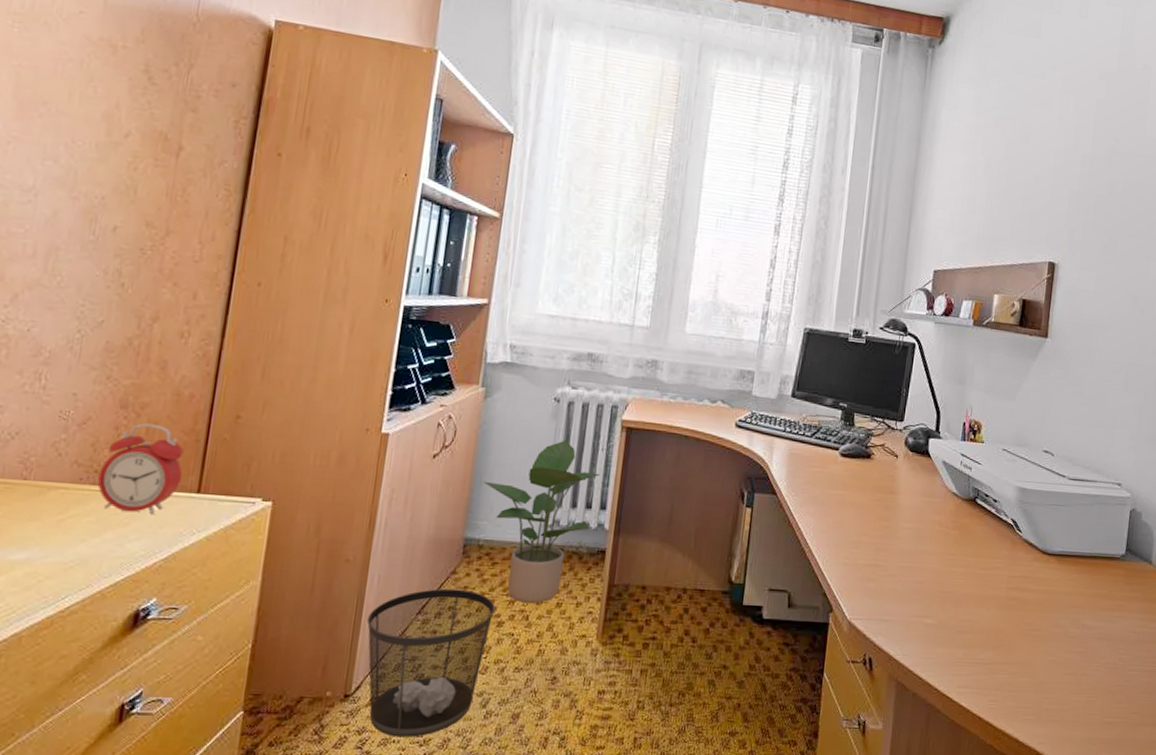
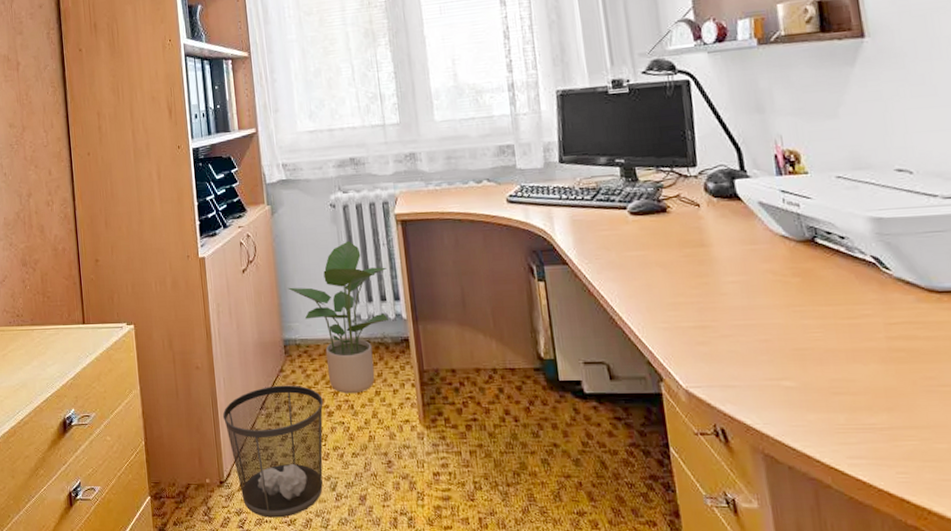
alarm clock: present [97,423,184,514] -> none [20,275,71,344]

